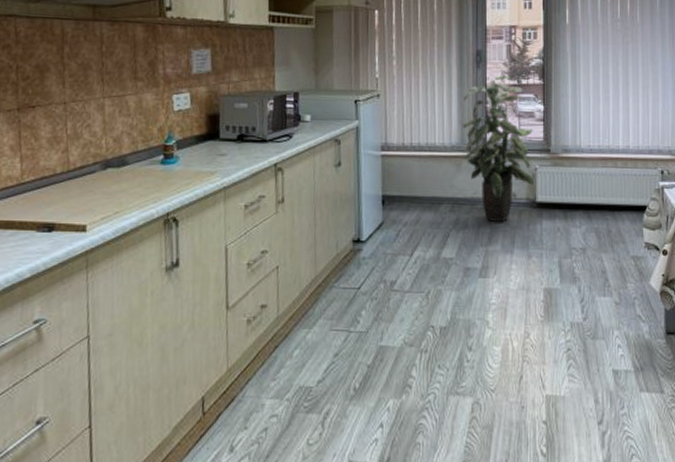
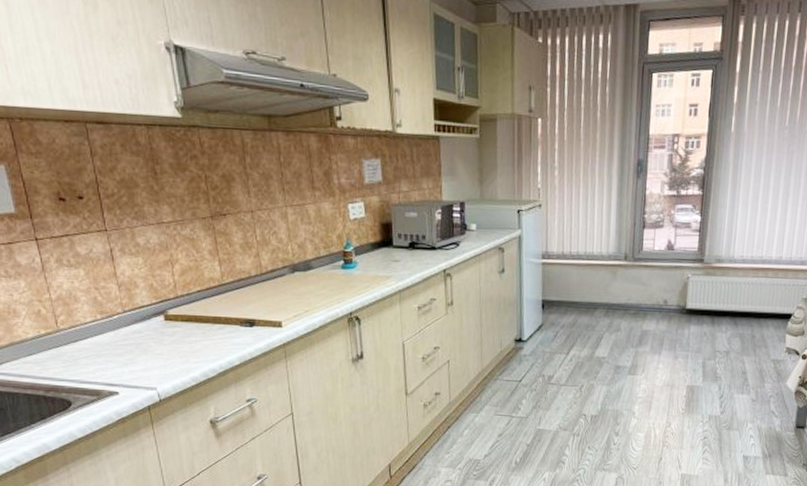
indoor plant: present [462,75,534,223] -> none [619,186,690,327]

